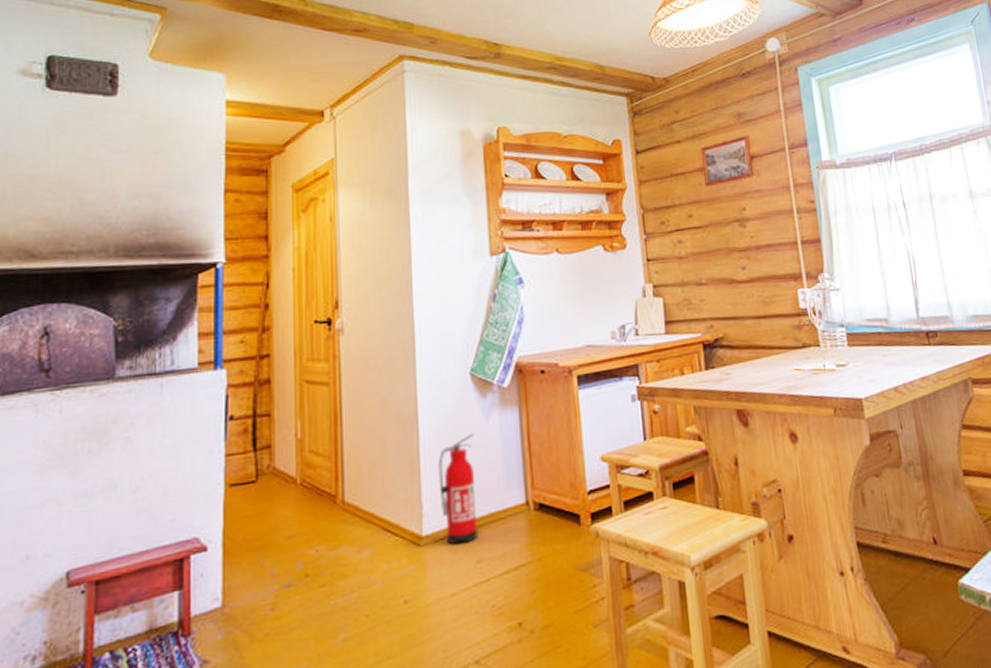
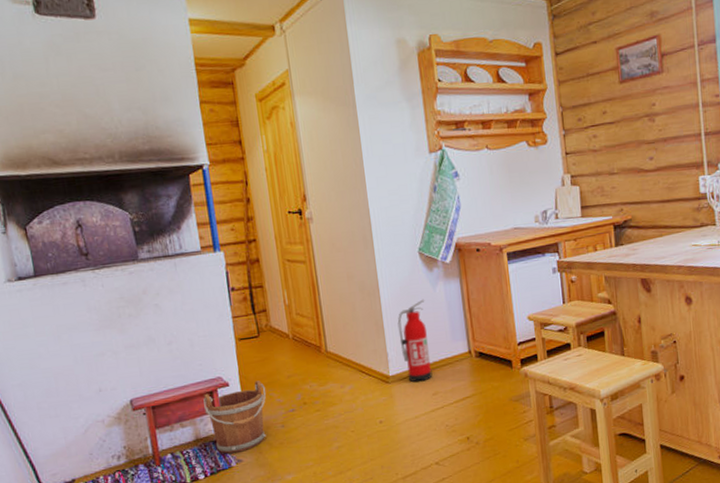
bucket: none [167,543,257,652] -> present [203,380,267,454]

